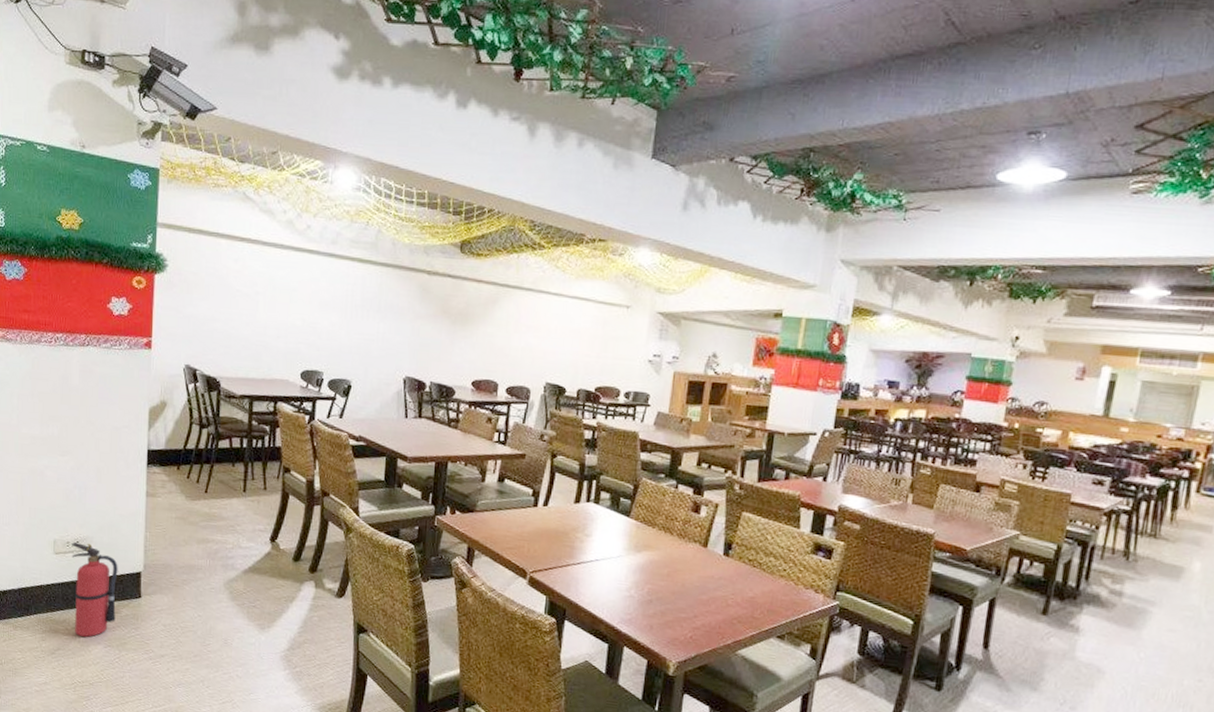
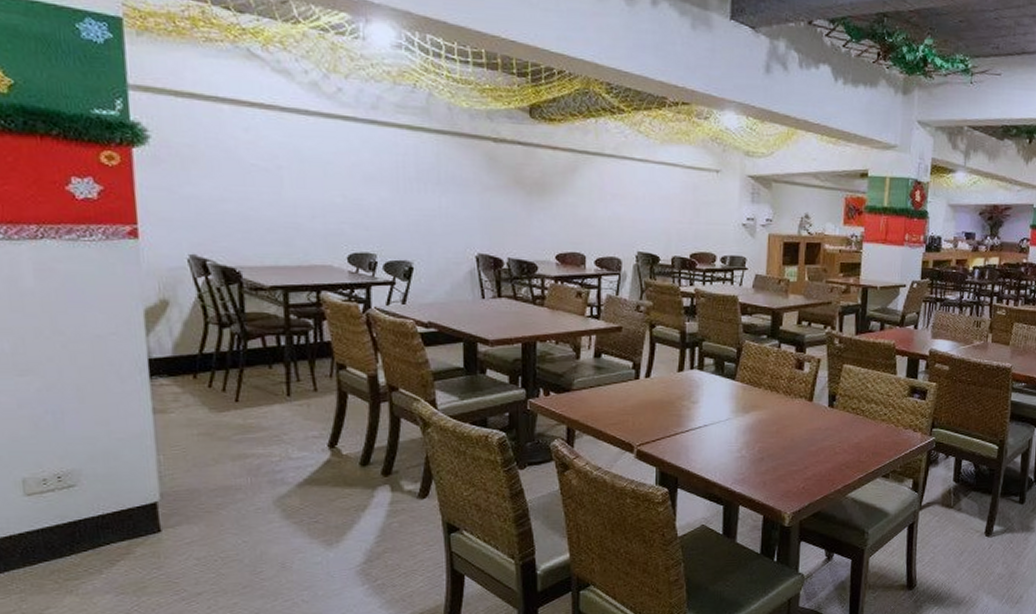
fire extinguisher: present [70,542,118,637] -> none [49,477,128,588]

